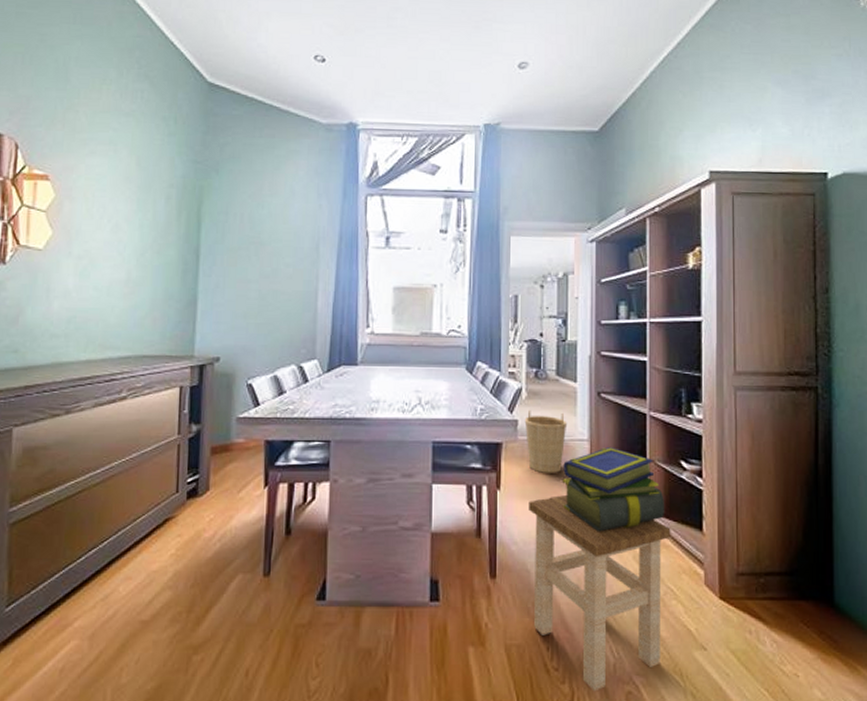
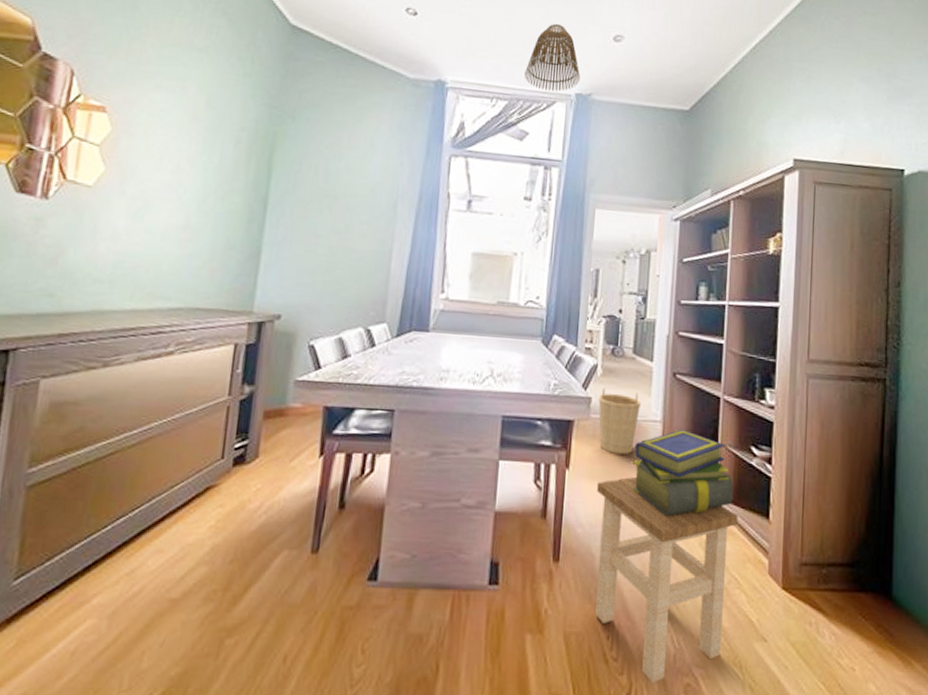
lamp shade: none [433,56,487,124] -> present [524,23,580,92]

